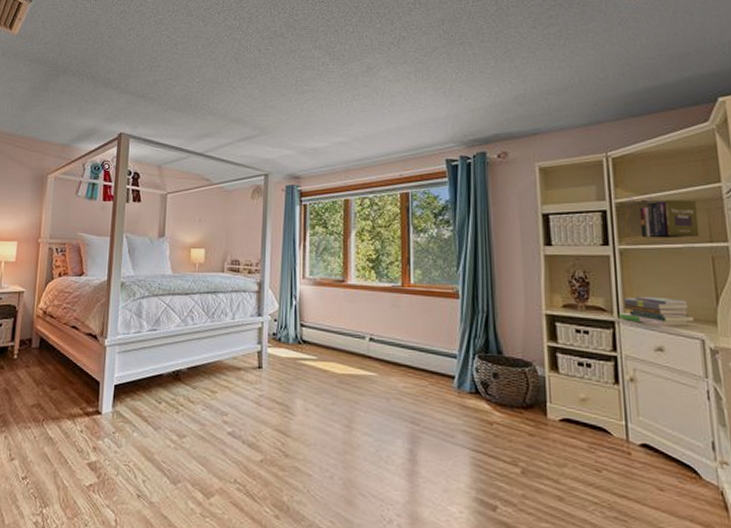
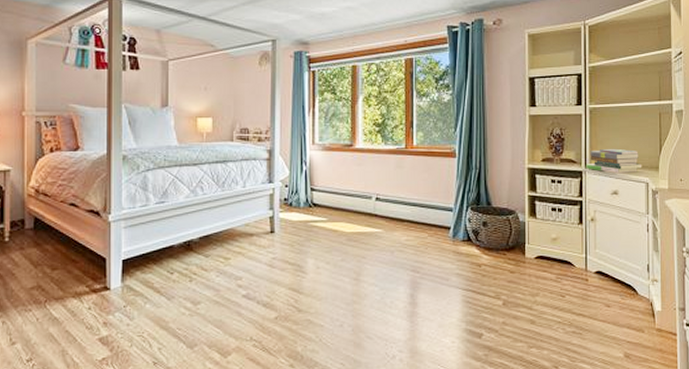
books: present [639,200,700,239] -> none [607,64,652,98]

